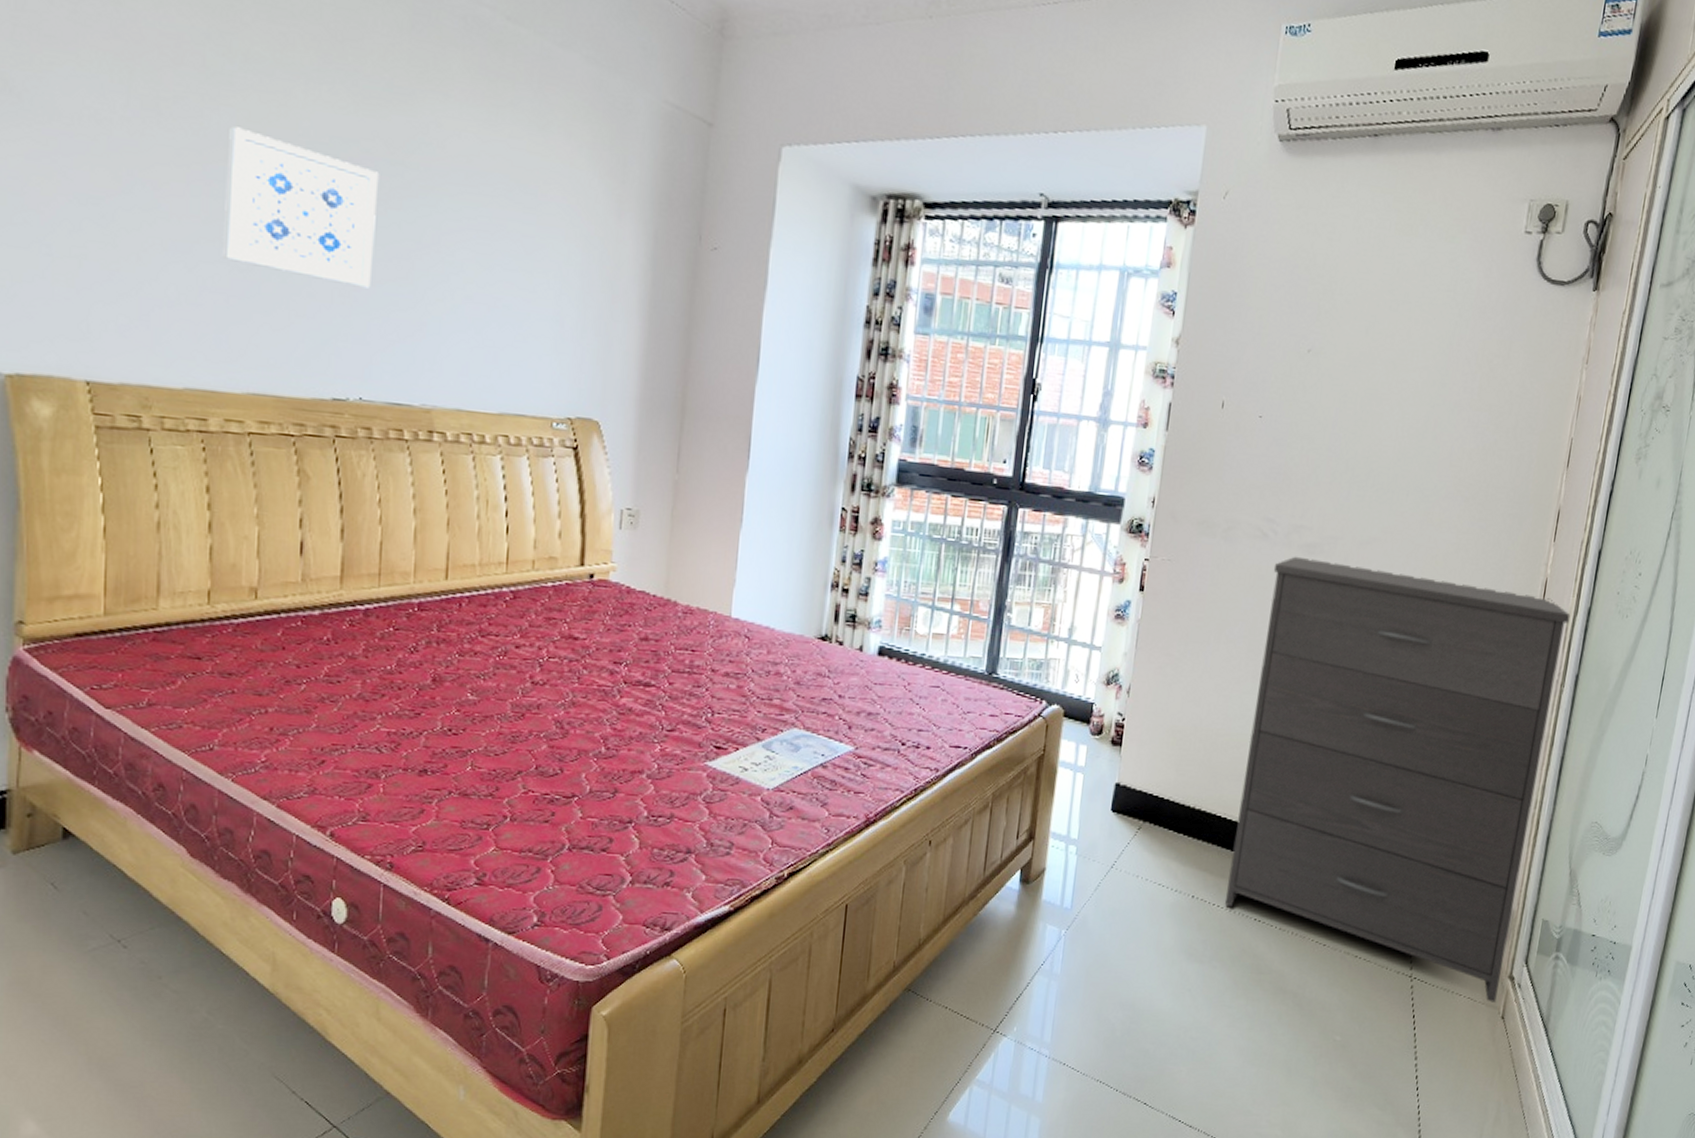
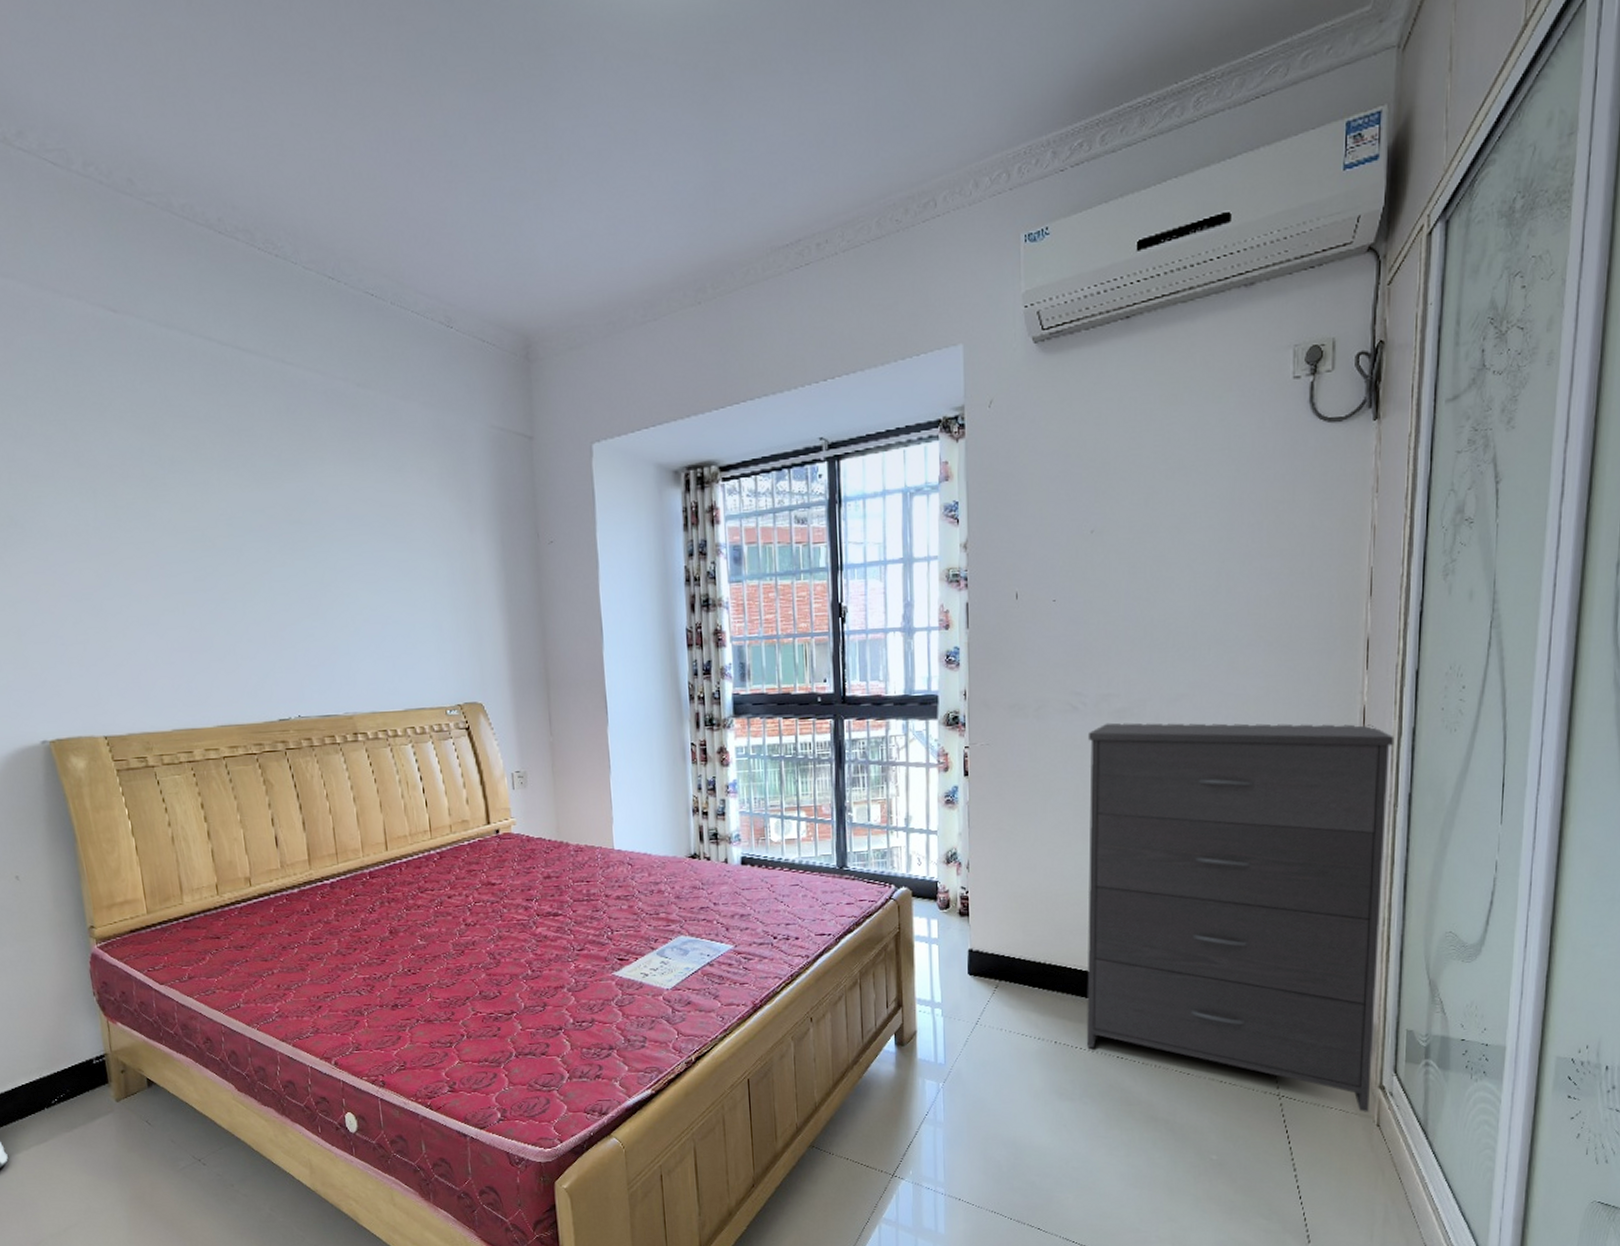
wall art: present [221,126,380,289] -> none [170,518,292,627]

